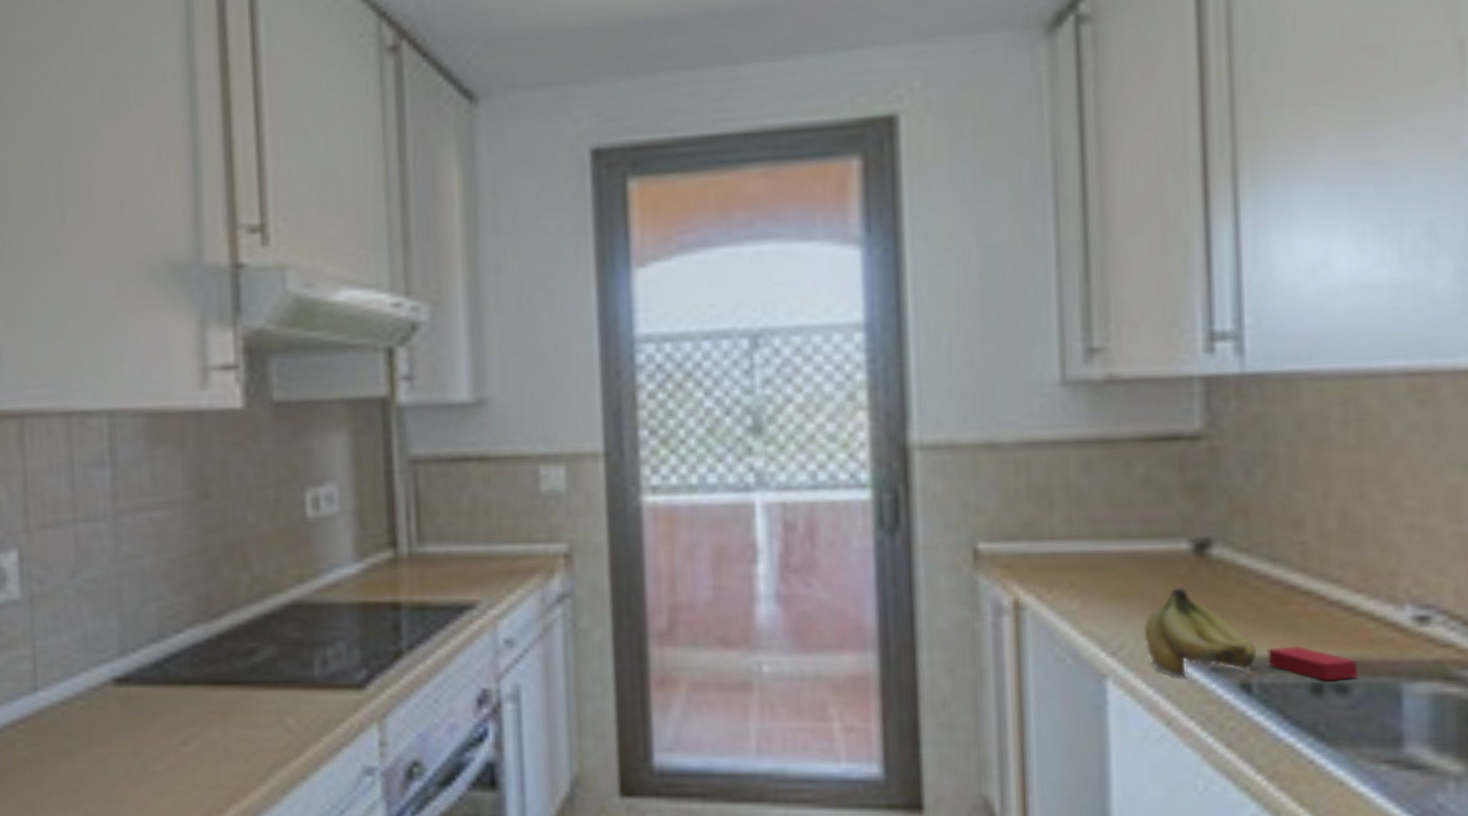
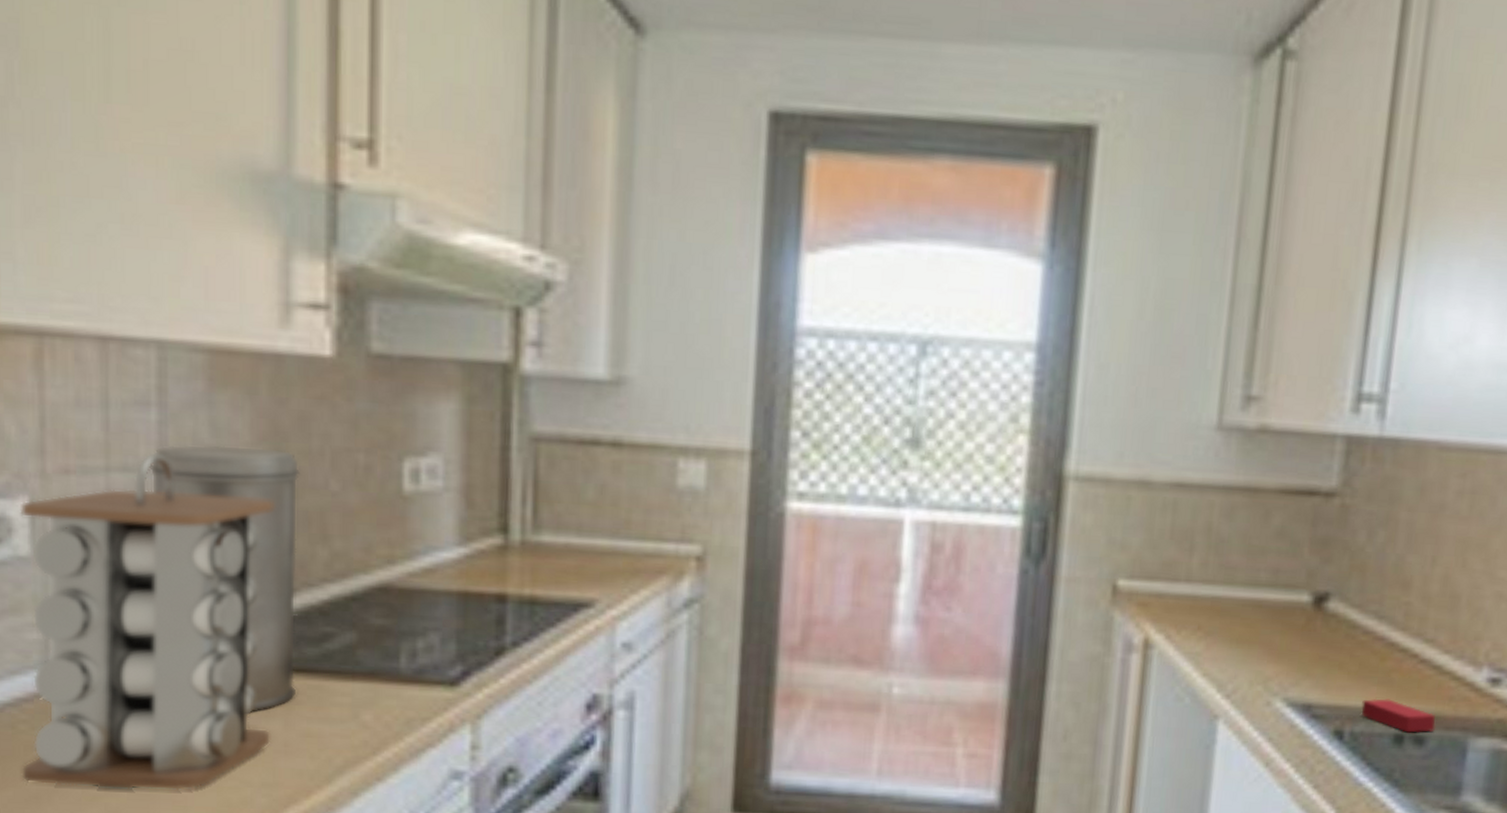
spice rack: none [11,503,213,796] -> present [20,451,274,791]
canister: none [106,491,231,723] -> present [149,444,300,713]
fruit: present [1143,586,1261,677] -> none [1257,636,1354,722]

